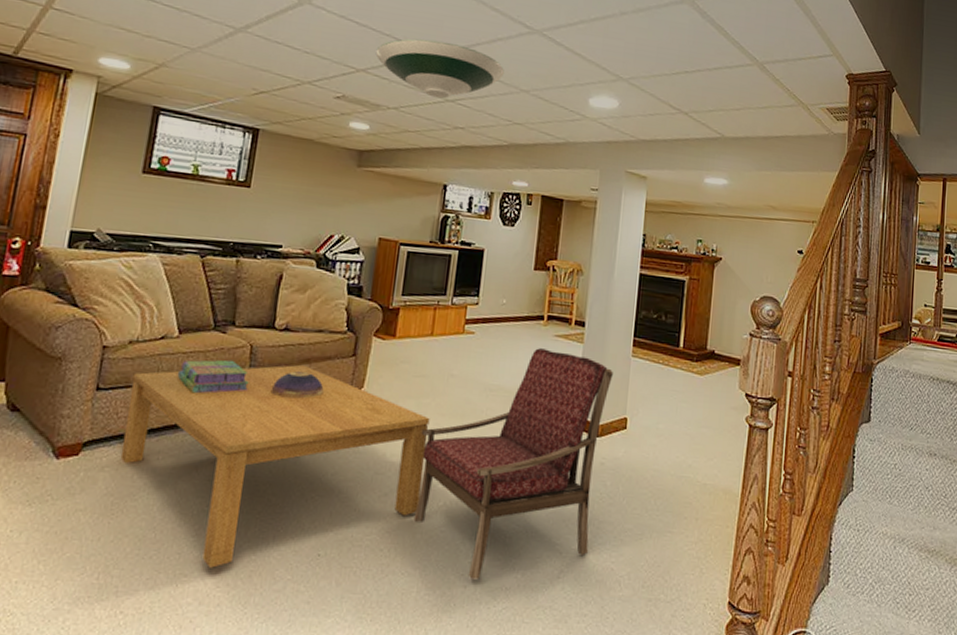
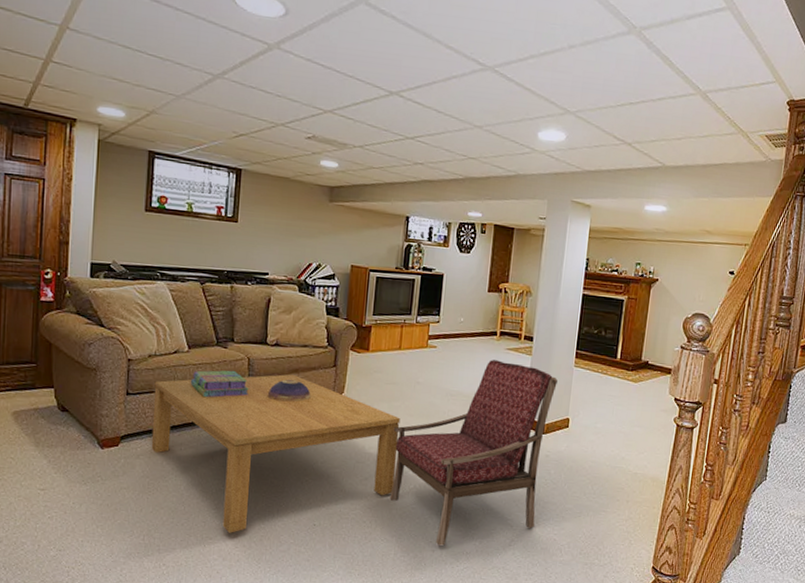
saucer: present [375,38,504,99] -> none [340,79,459,136]

